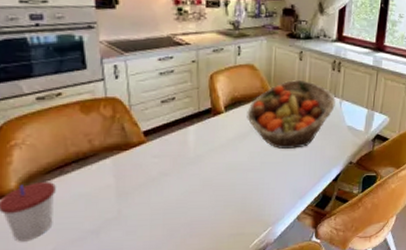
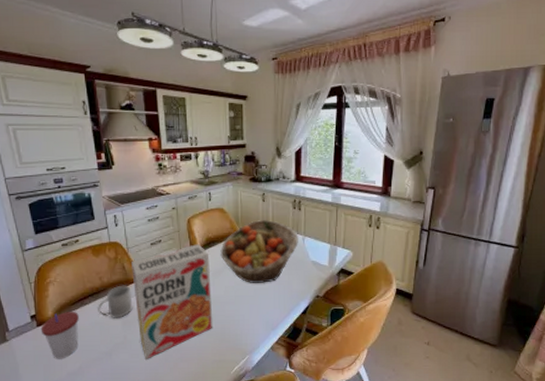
mug: none [84,149,132,189] -> present [98,285,133,318]
cereal box: none [132,104,234,237] -> present [130,244,213,359]

